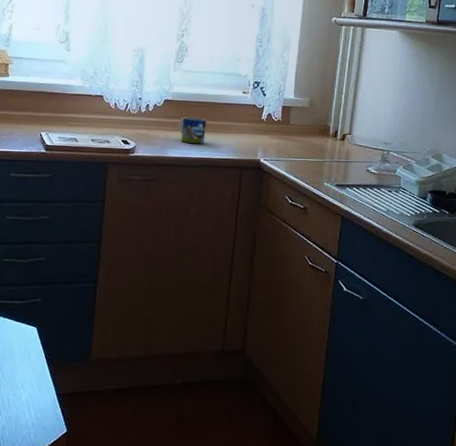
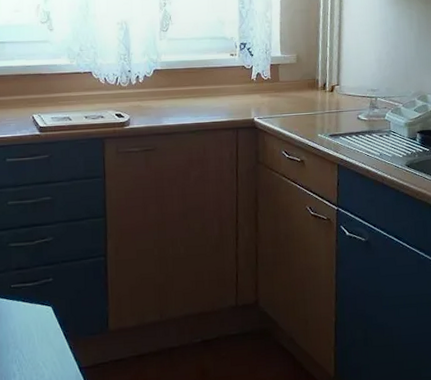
mug: present [179,117,206,144] -> none [170,84,198,111]

